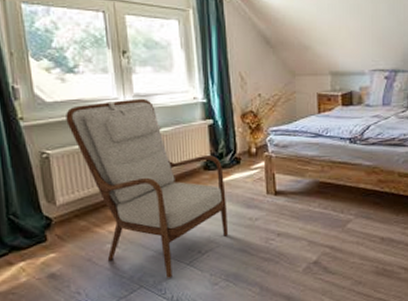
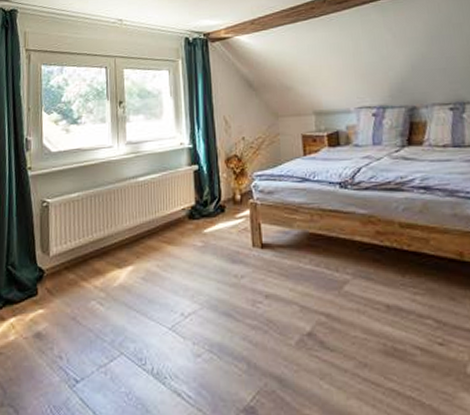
armchair: present [66,98,229,278] -> none [66,145,213,345]

